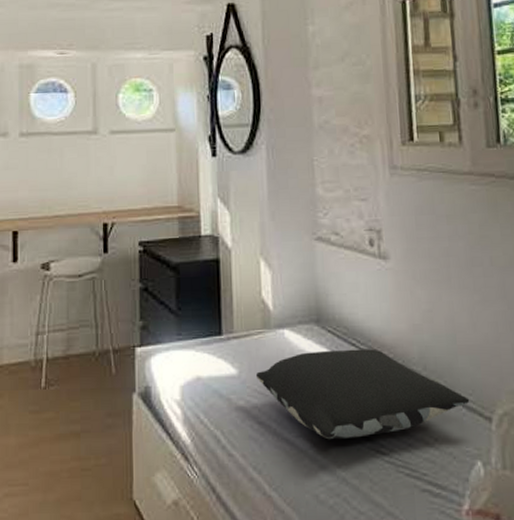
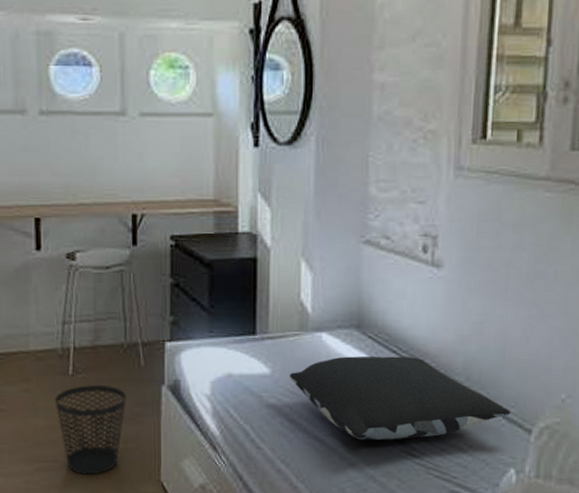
wastebasket: none [26,397,98,497] -> present [54,385,127,475]

